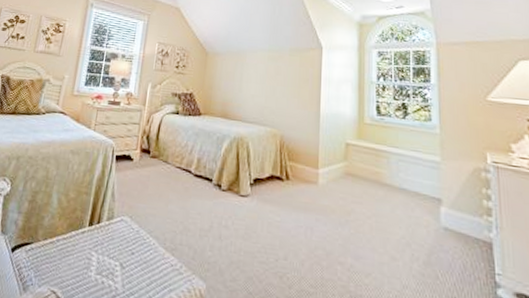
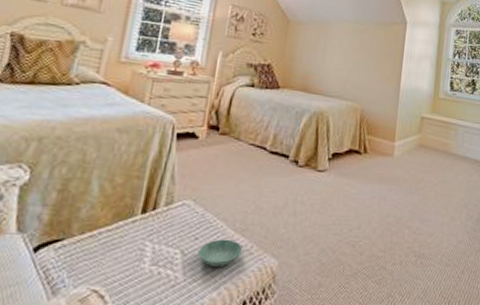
saucer: none [134,256,173,283] -> present [198,239,243,266]

